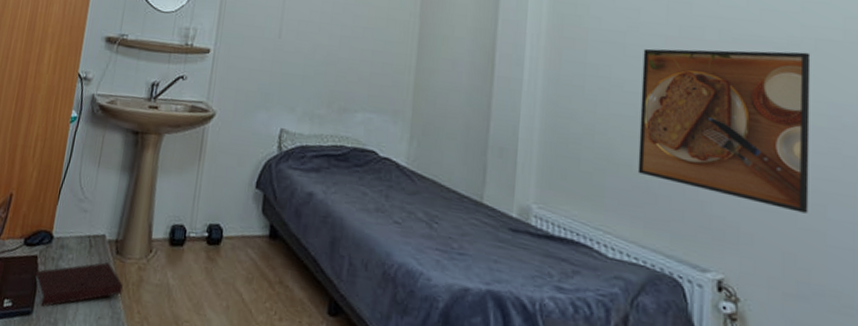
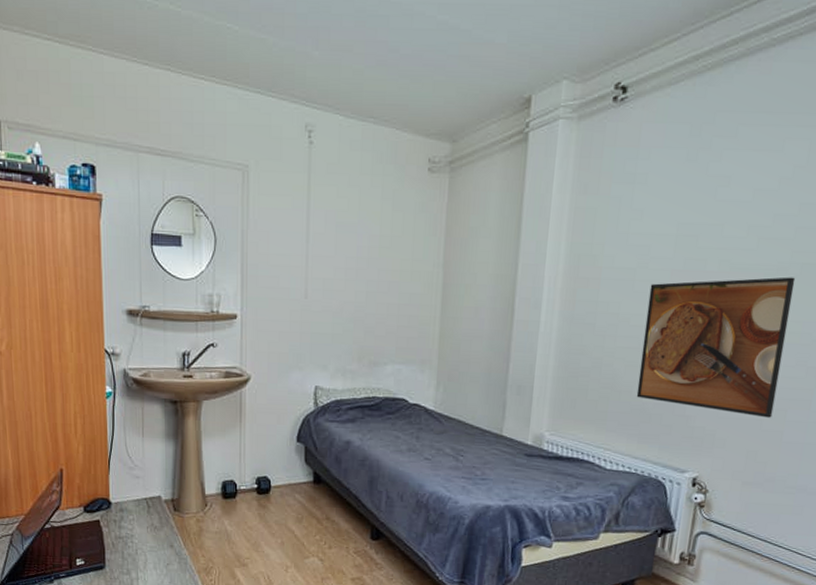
notebook: present [35,261,123,307] -> none [100,518,185,561]

